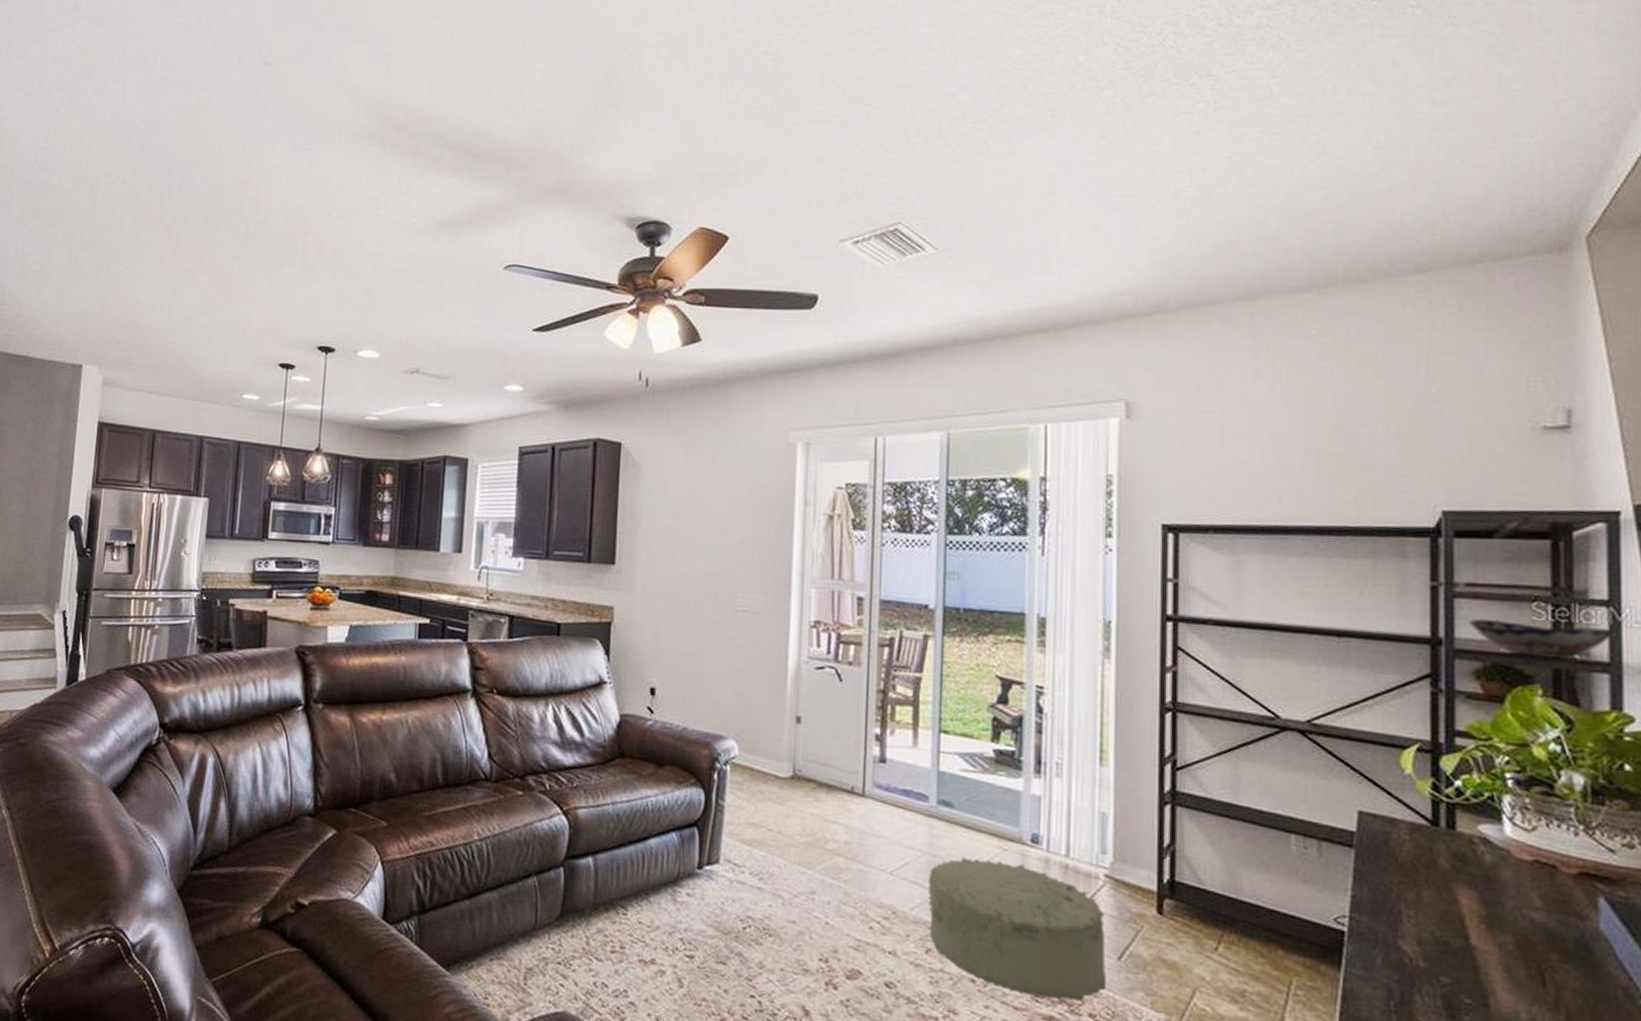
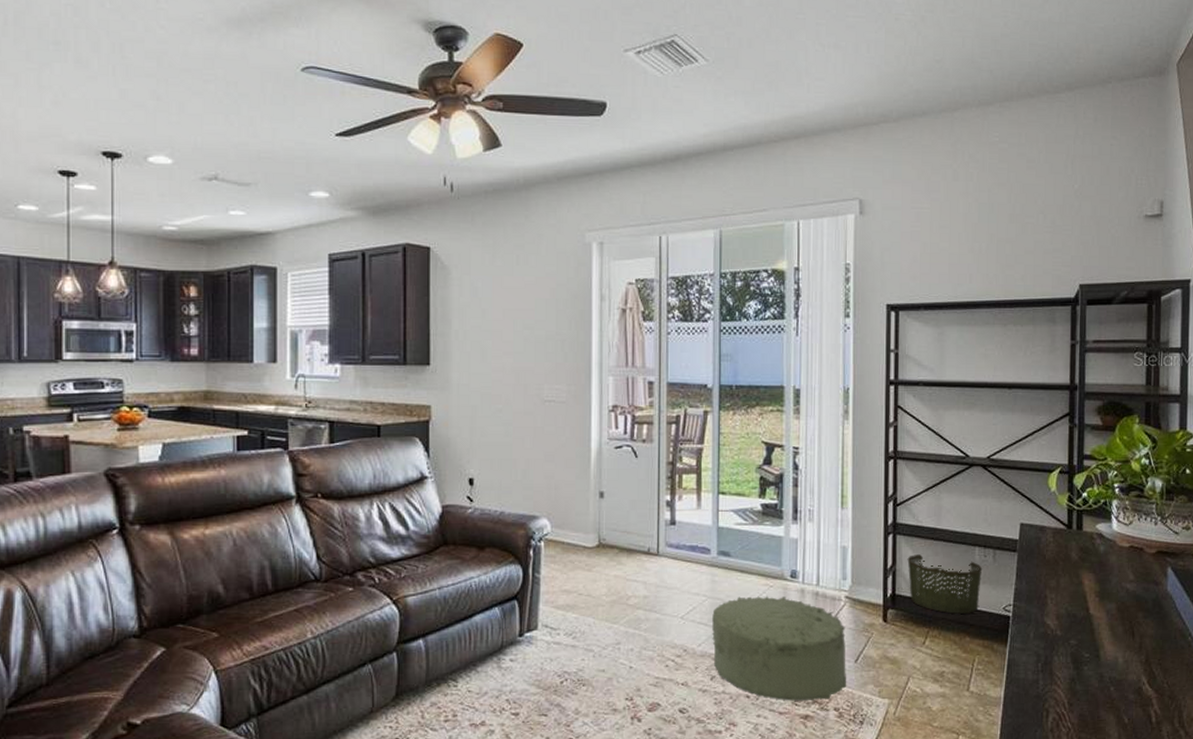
basket: none [1191,833,1302,920] -> present [907,554,983,614]
decorative bowl: present [1468,619,1616,659] -> none [1094,367,1184,394]

